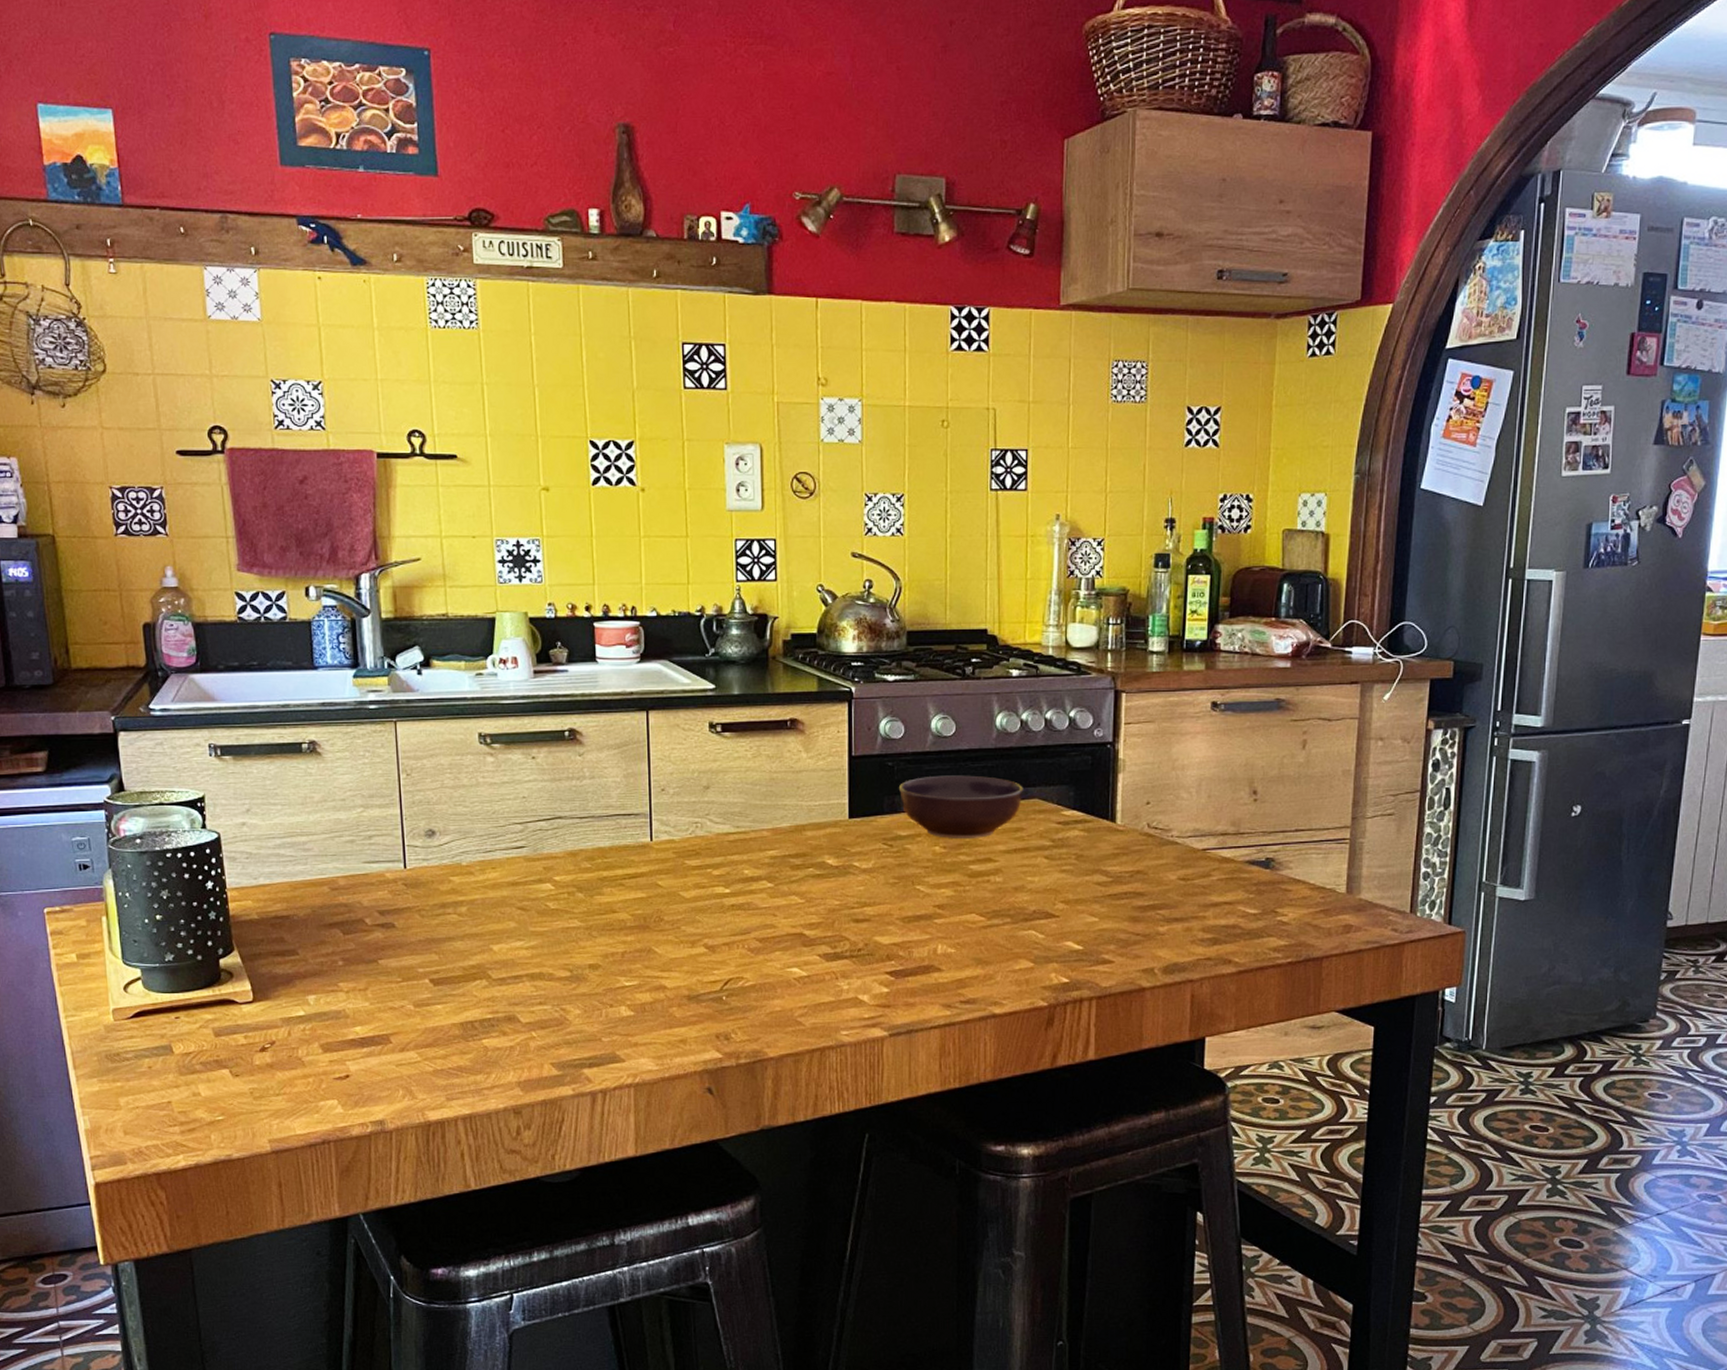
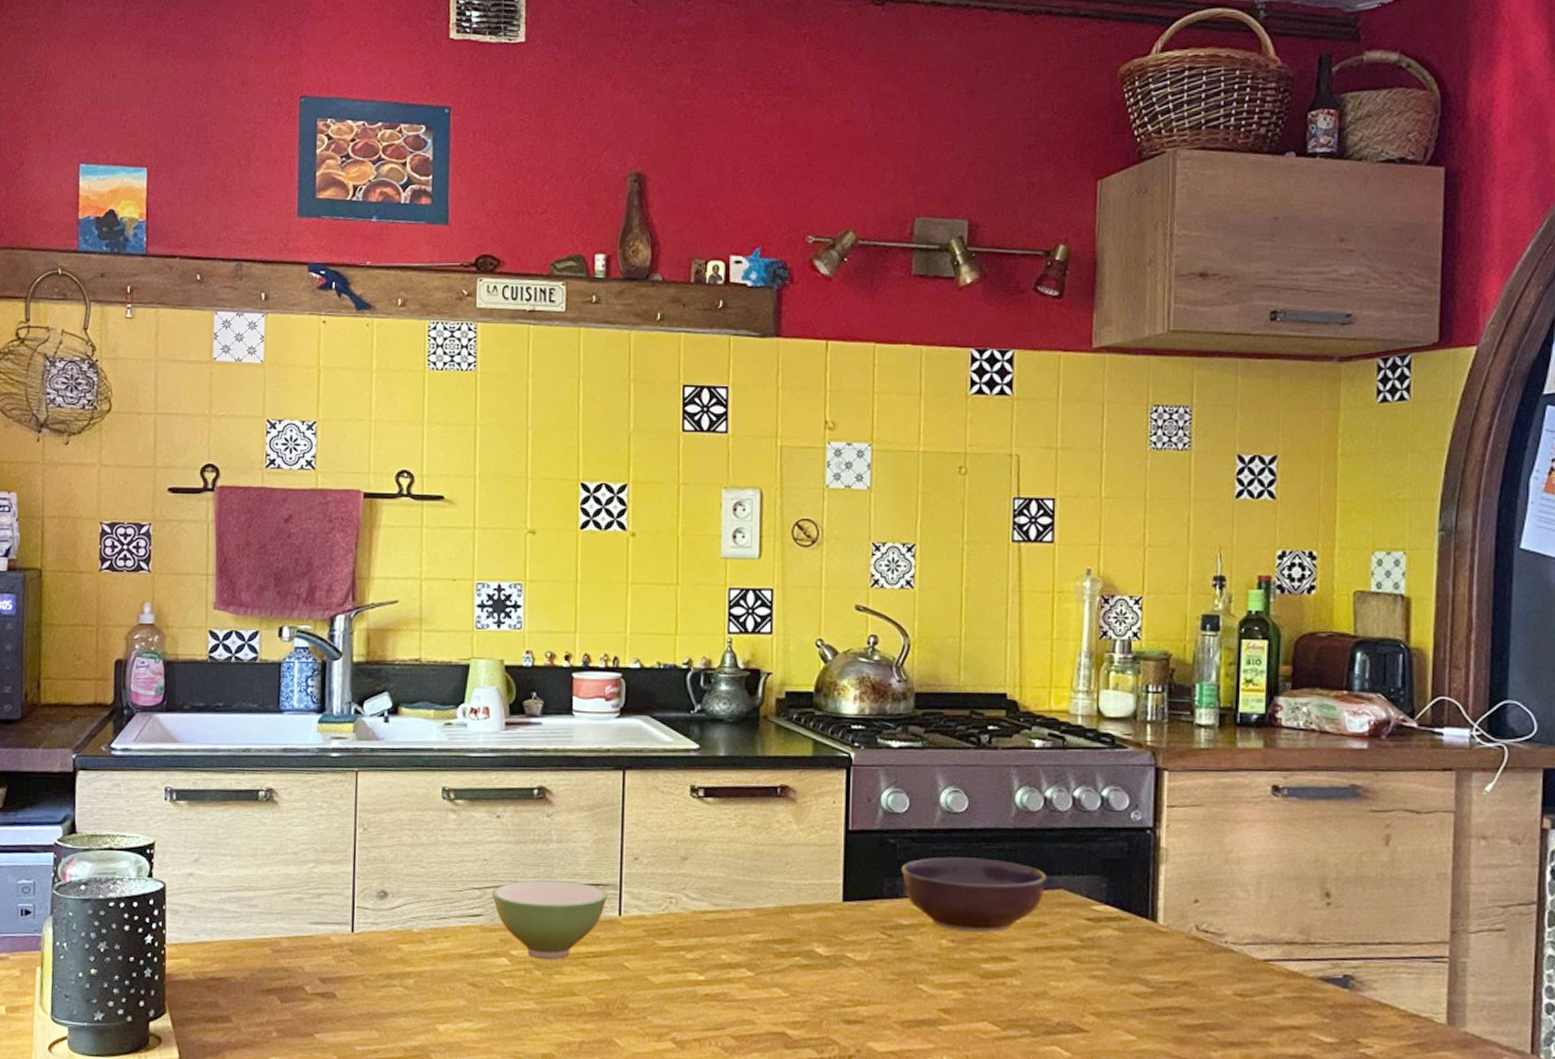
bowl: none [532,812,641,883] -> present [492,879,609,961]

